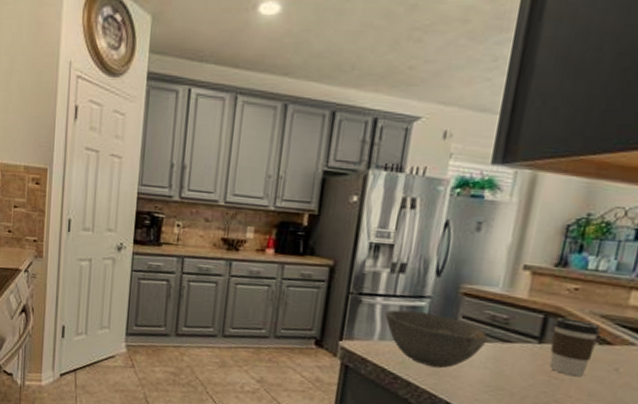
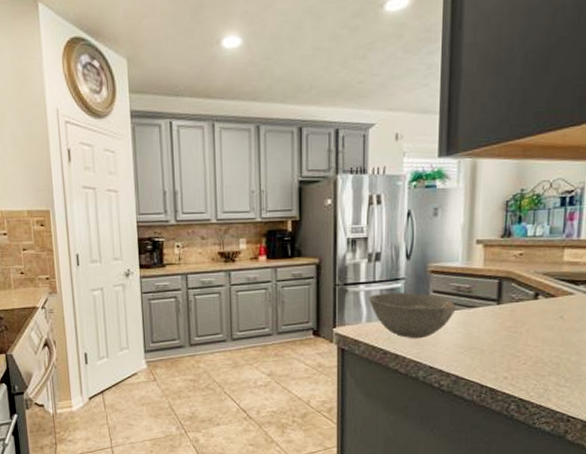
coffee cup: present [549,317,600,377] -> none [506,279,544,328]

